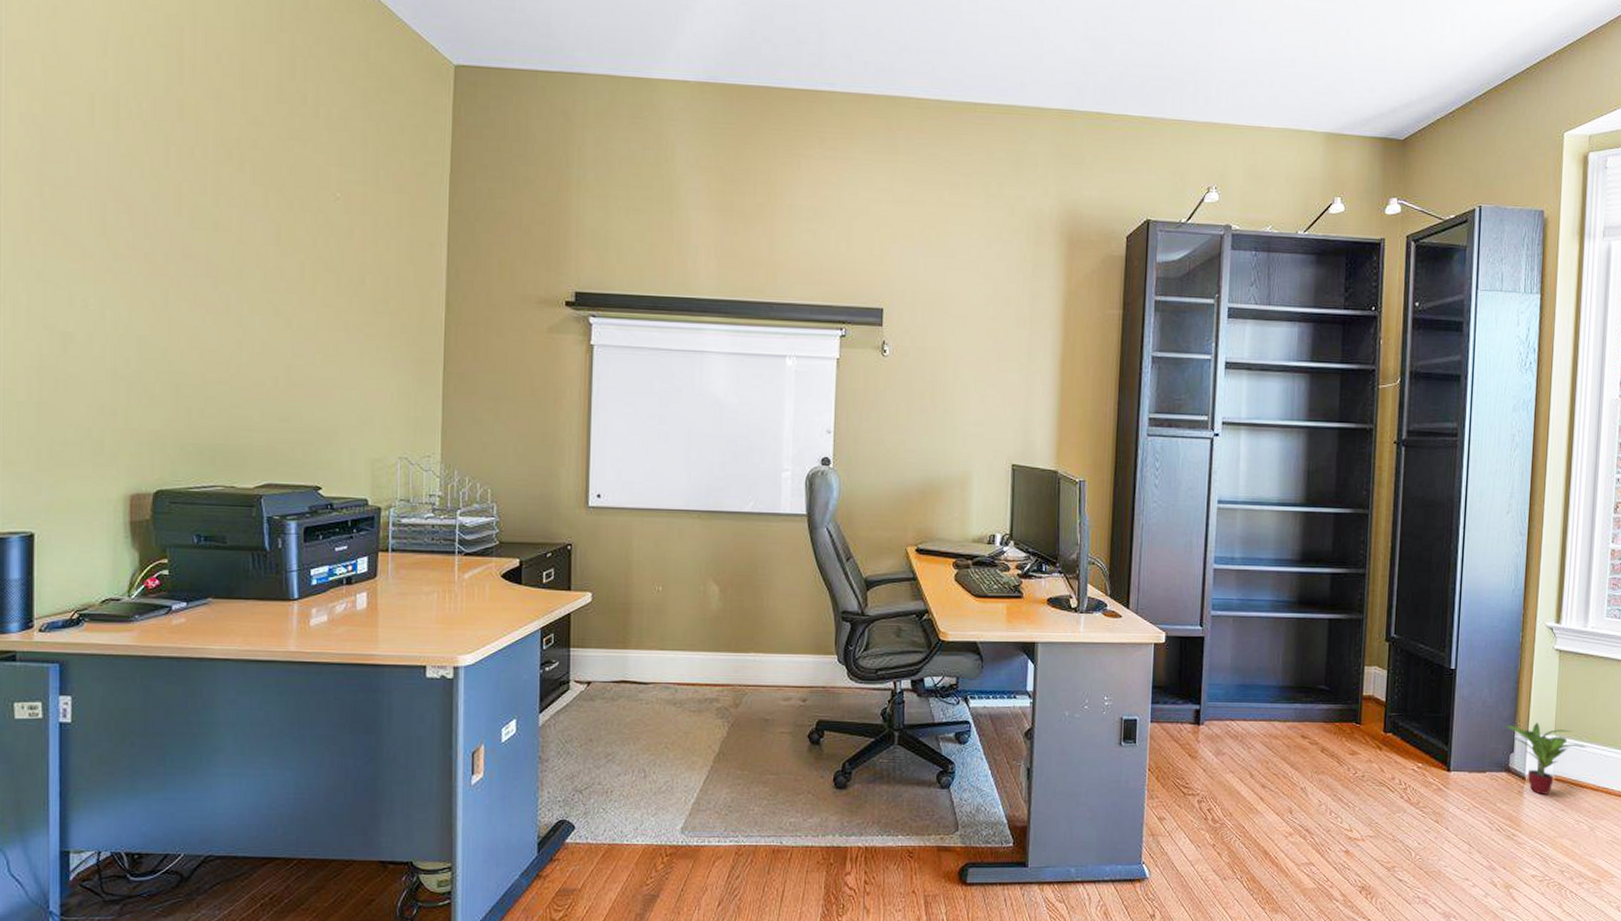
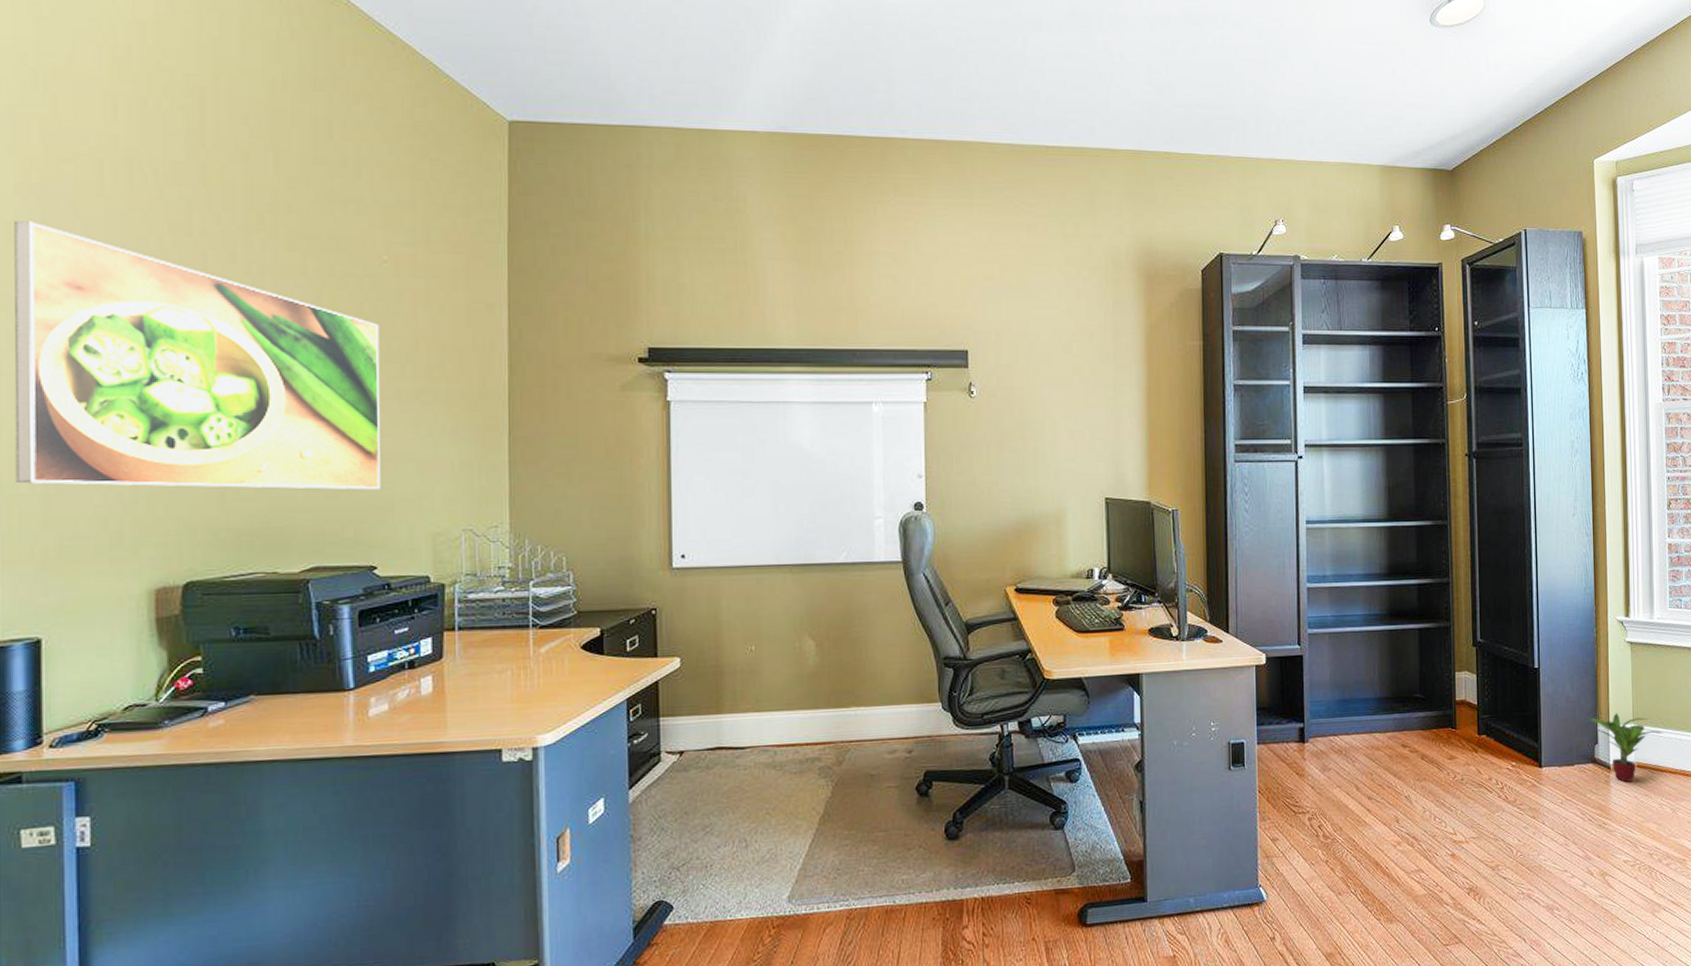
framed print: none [15,149,331,415] -> present [14,221,381,490]

